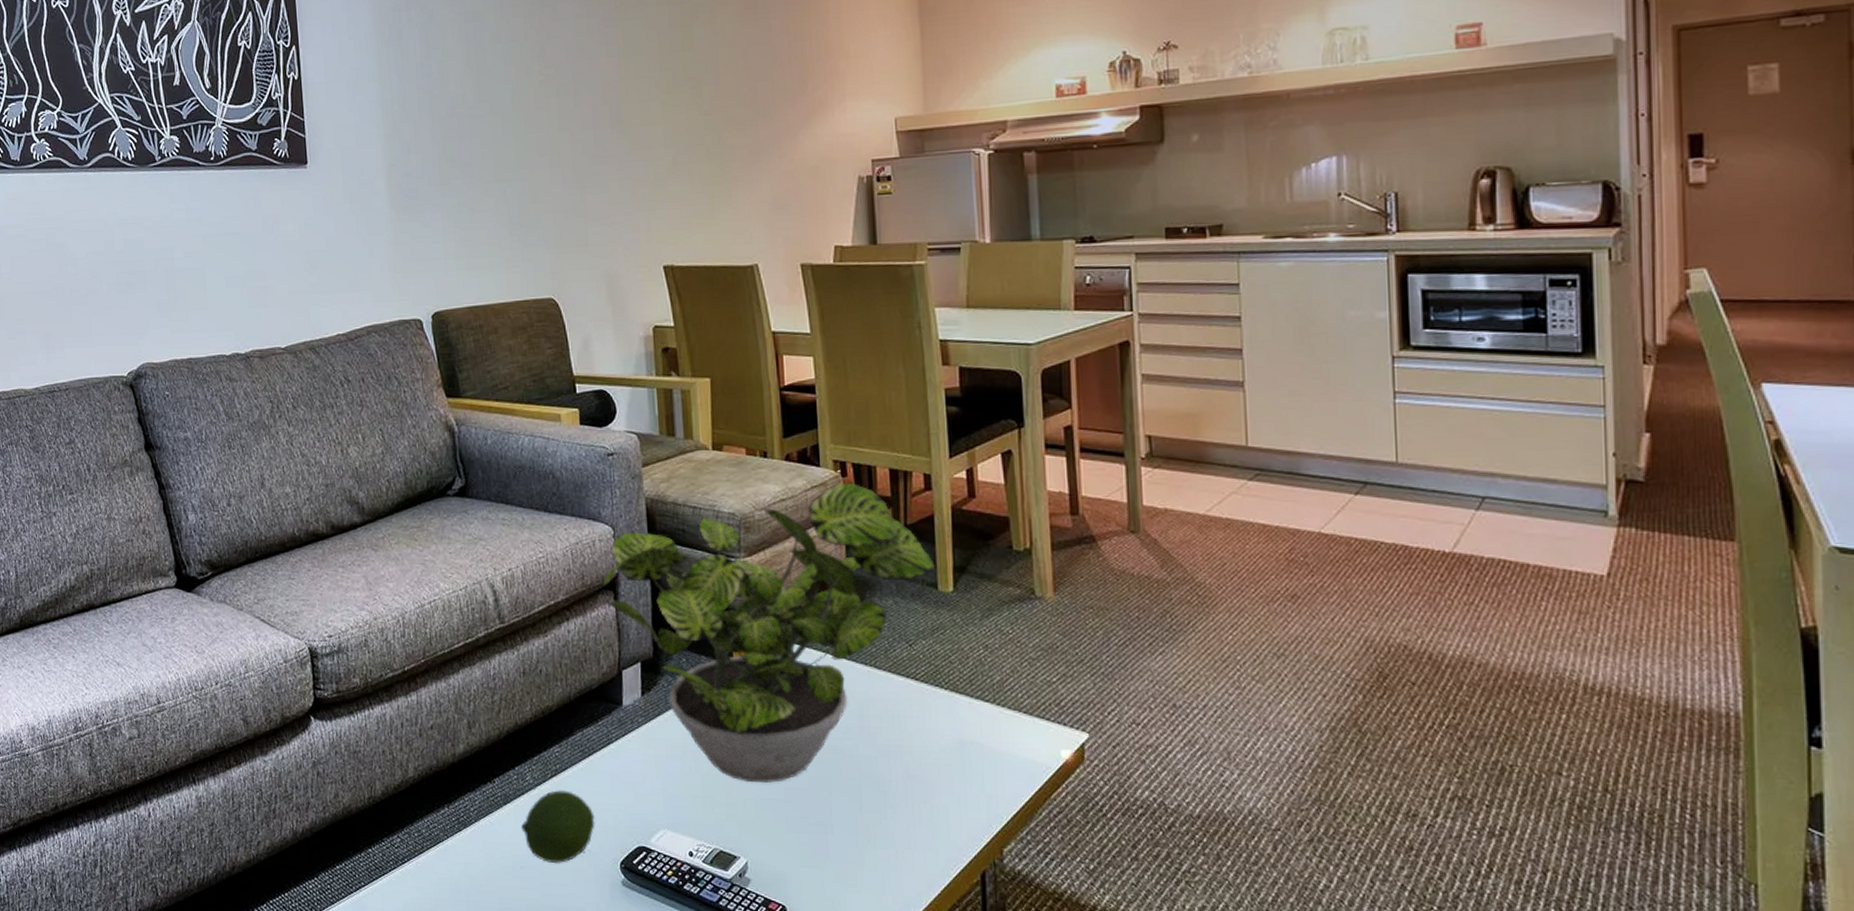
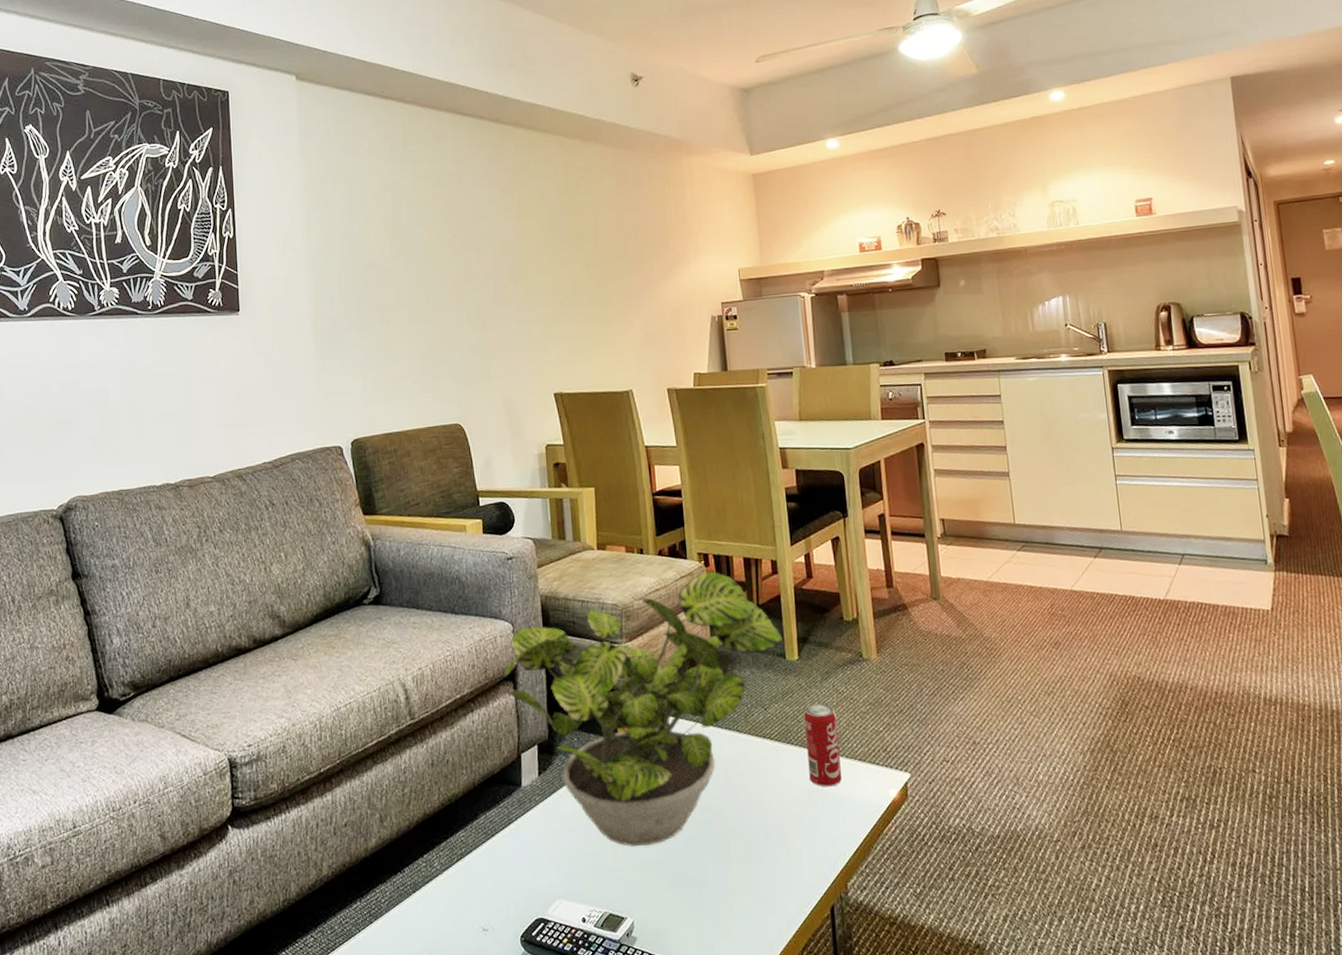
fruit: present [521,790,595,864] -> none [429,872,498,945]
beverage can: none [958,644,1002,740] -> present [804,703,842,787]

